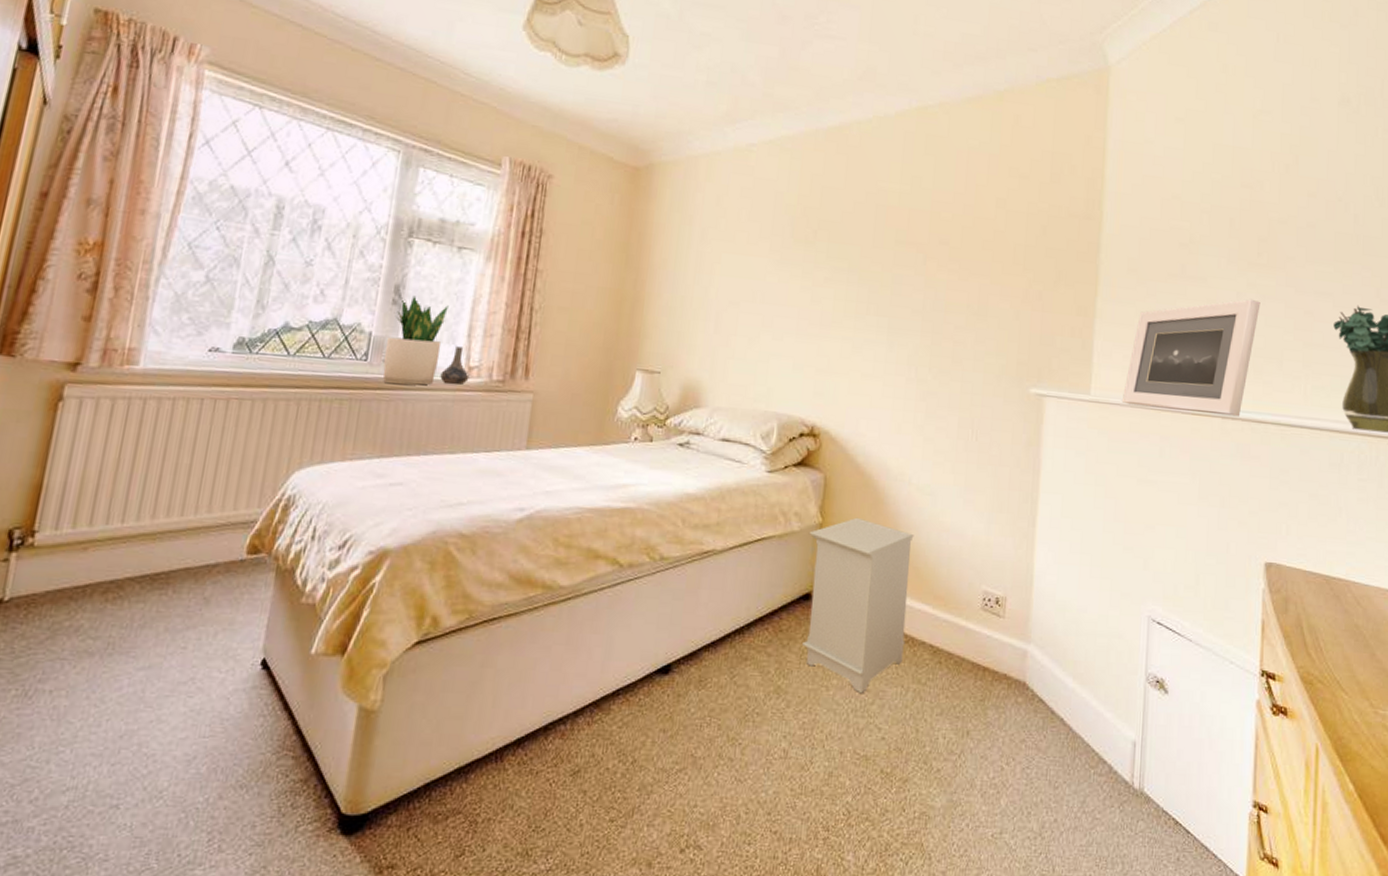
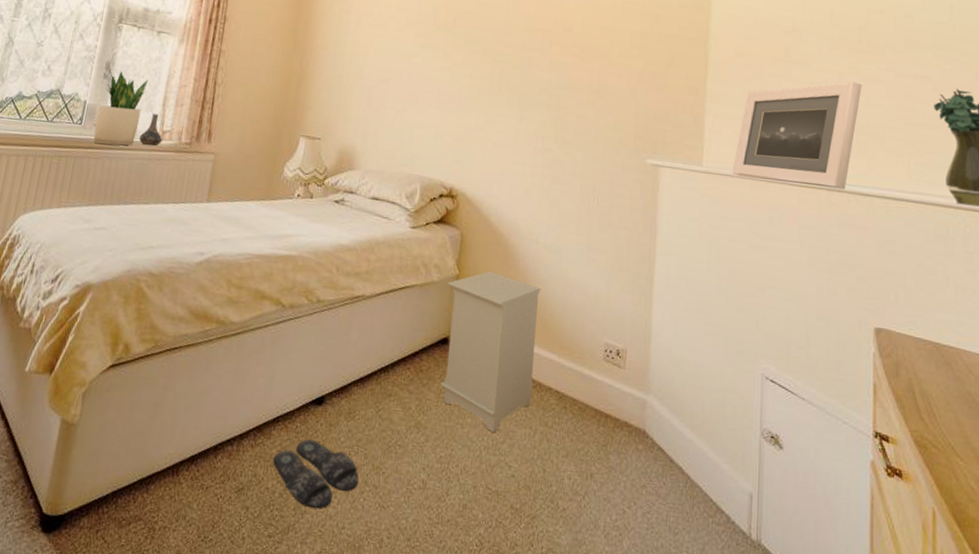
slippers: none [613,712,712,786] -> present [273,439,359,508]

